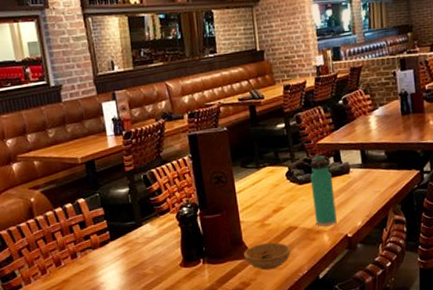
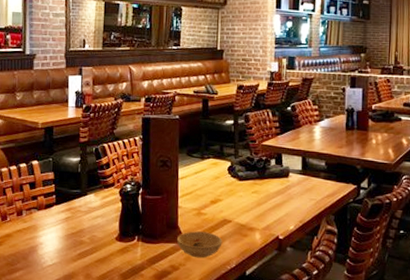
thermos bottle: present [310,155,337,227] -> none [249,156,272,225]

